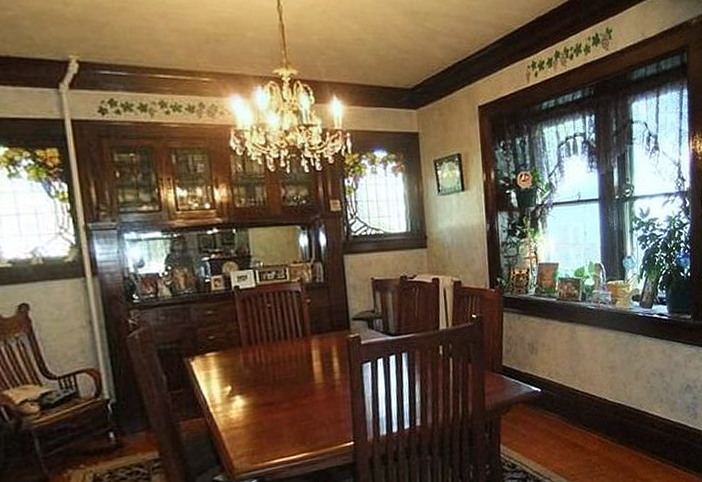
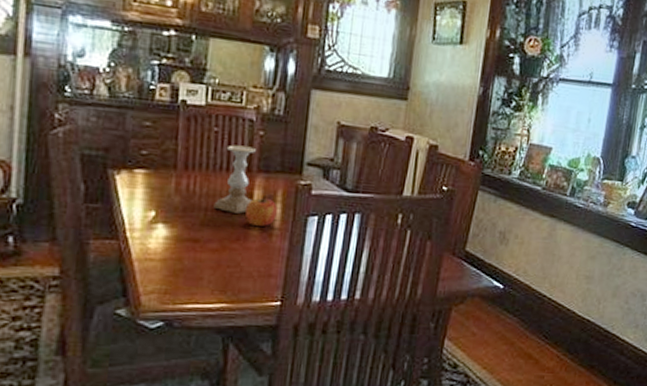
candle holder: none [279,314,312,375] -> present [213,144,256,214]
apple: none [307,354,335,381] -> present [244,196,277,226]

